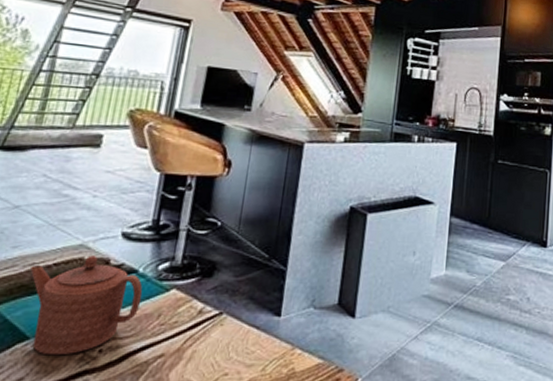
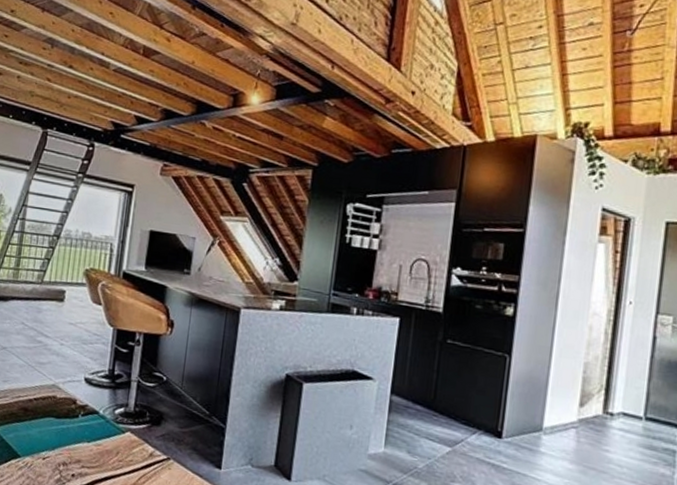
teapot: present [30,255,143,356] -> none [17,395,103,475]

